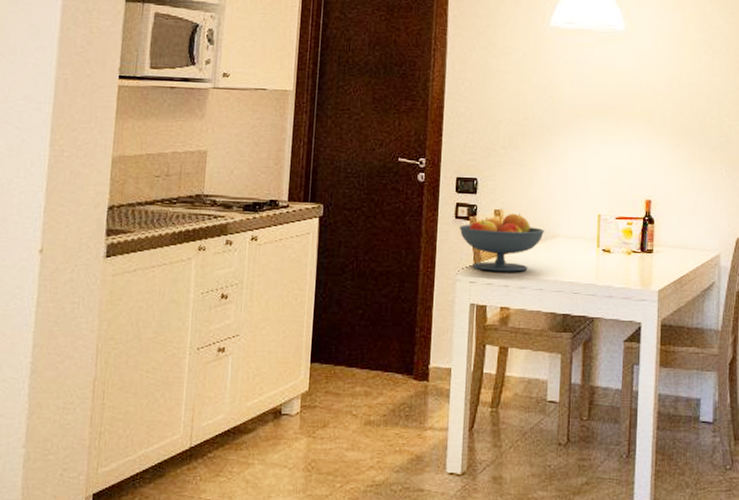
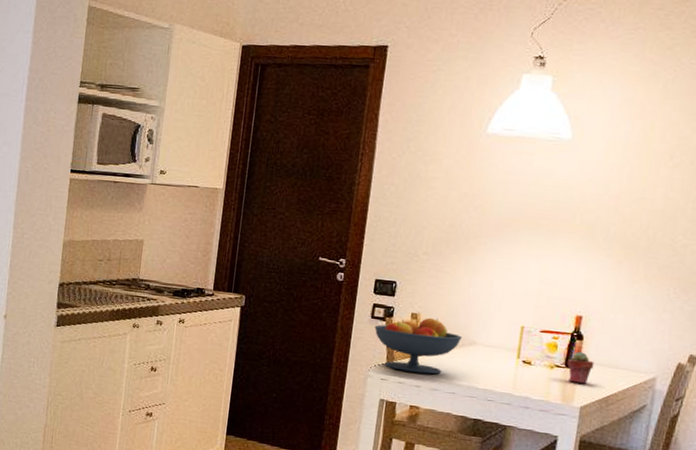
potted succulent: none [642,235,666,267] -> present [567,351,594,384]

